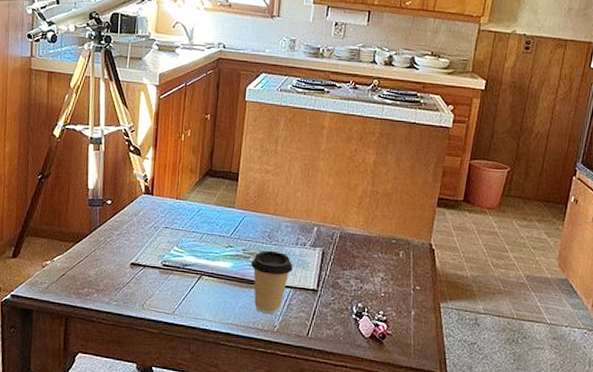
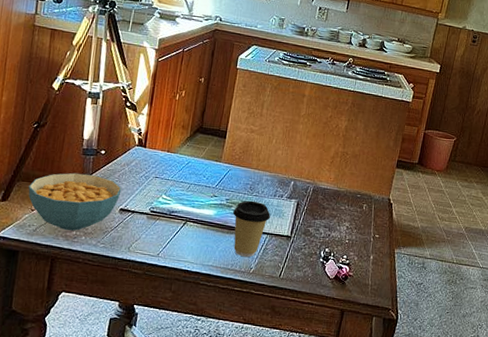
cereal bowl: none [37,225,131,288] -> present [28,172,122,231]

